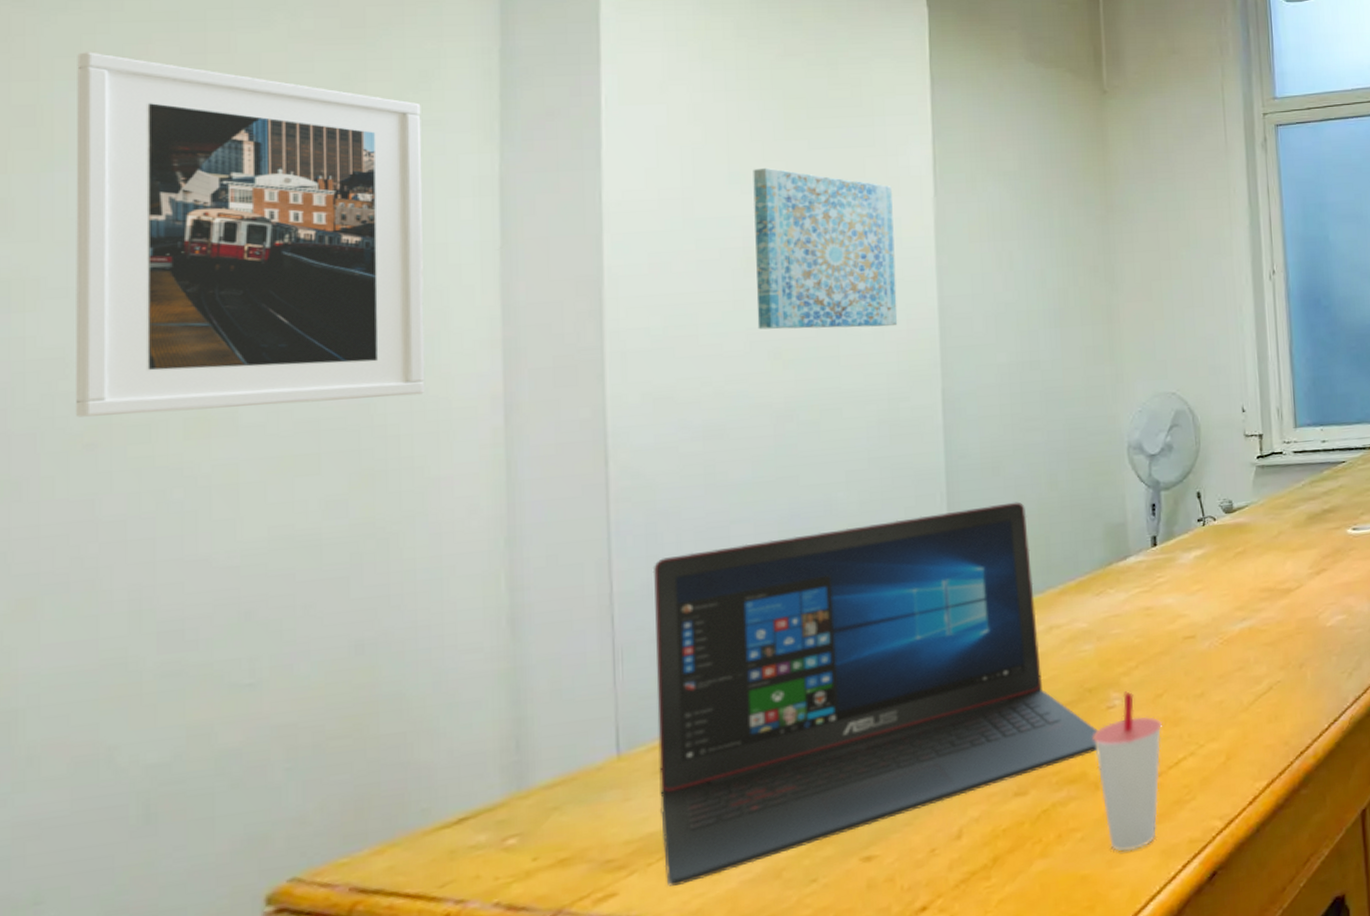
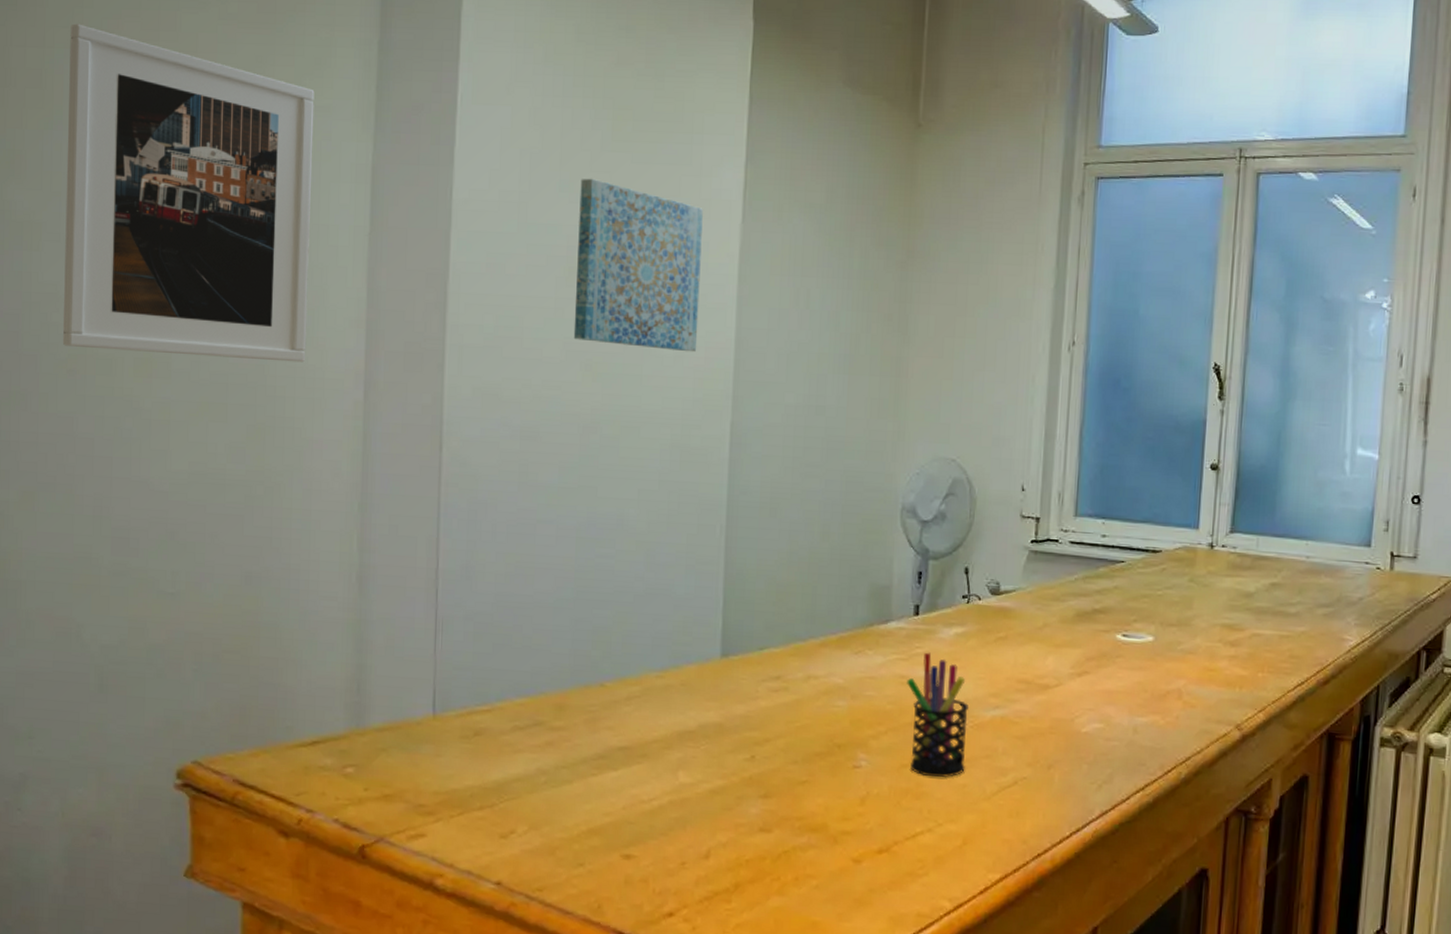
laptop: present [652,501,1098,887] -> none [463,543,842,841]
cup: present [1093,691,1162,852] -> none [837,754,904,910]
pen holder: none [1152,579,1220,702] -> present [907,652,970,778]

